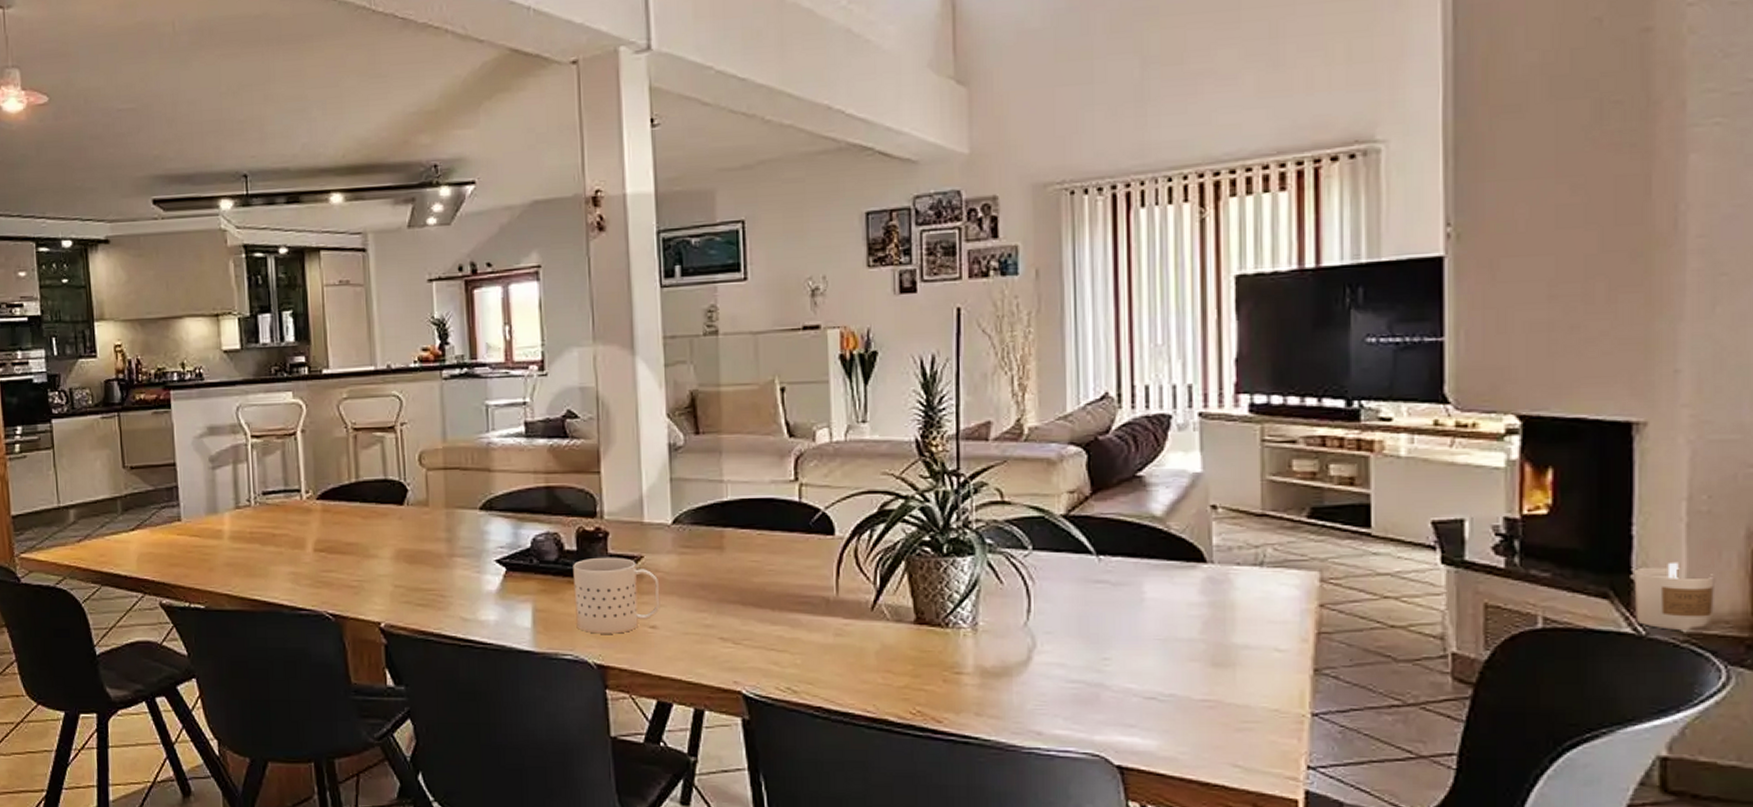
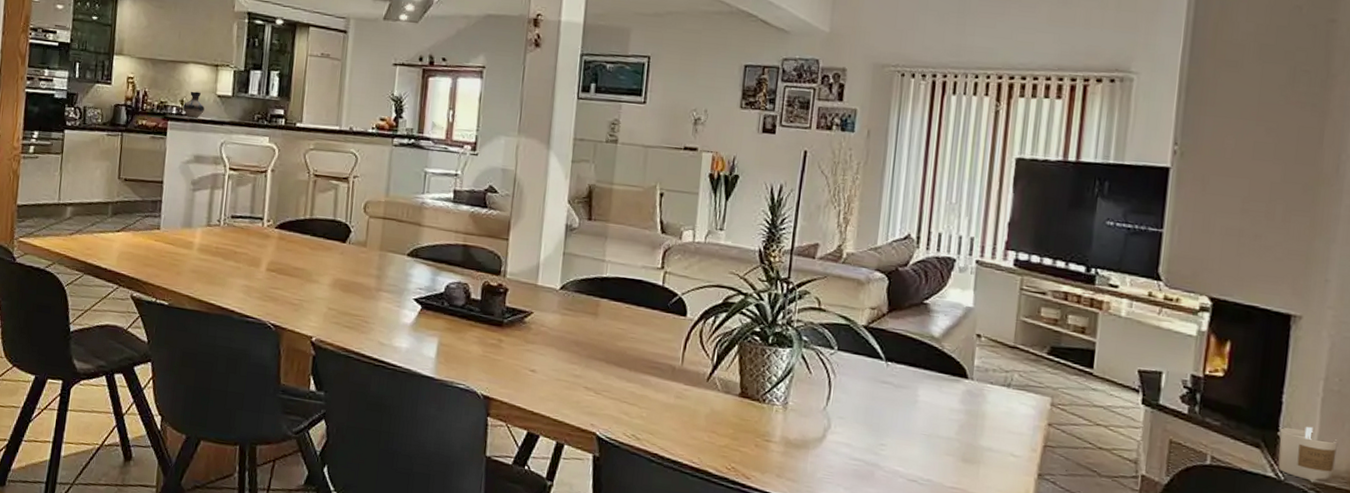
ceramic jug: none [184,350,211,382] -> present [182,91,205,118]
mug: present [573,557,660,634] -> none [471,308,543,373]

